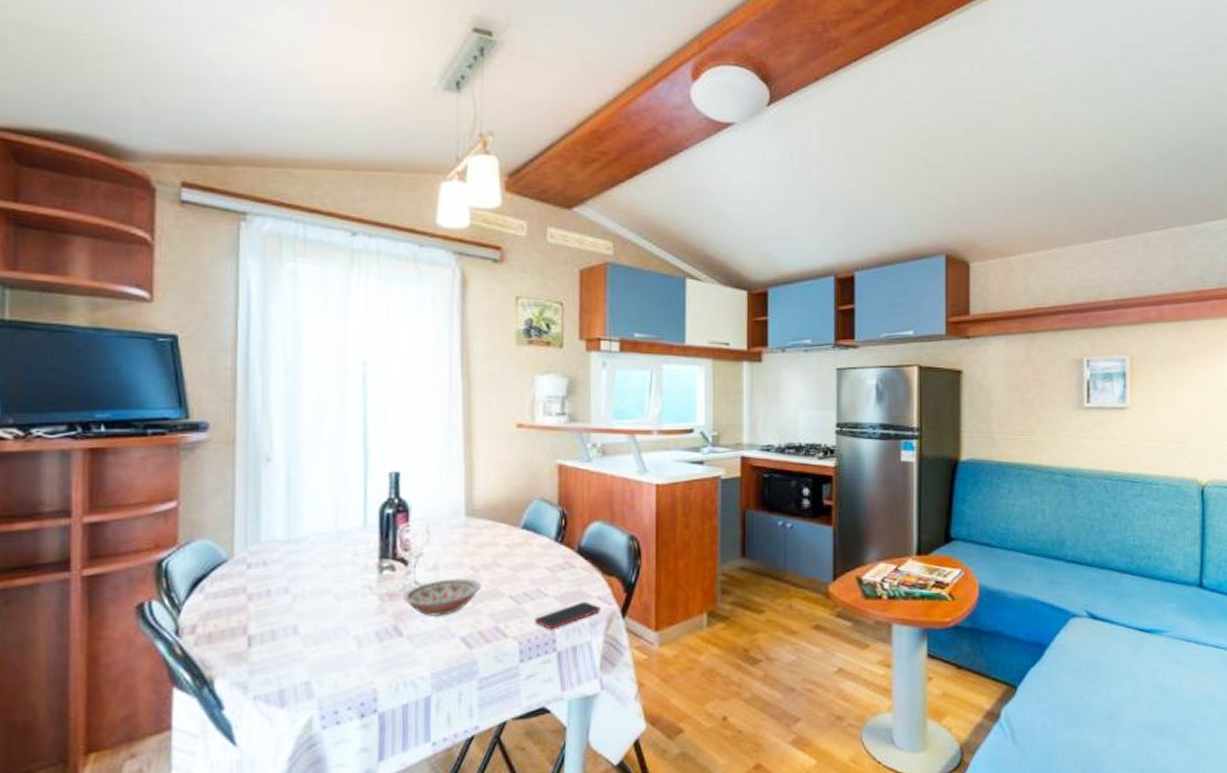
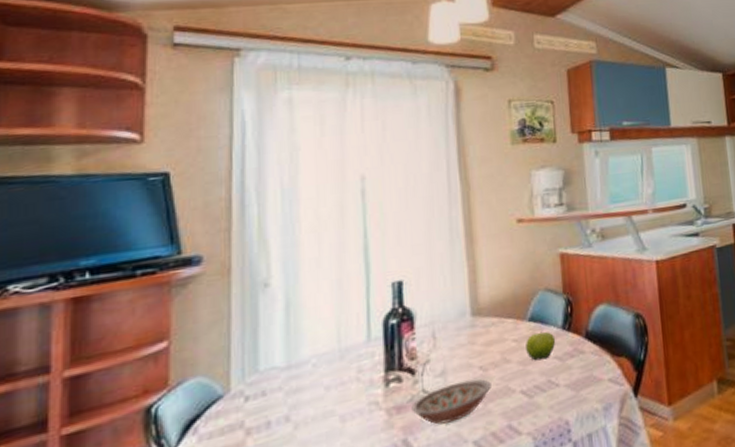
fruit: none [518,539,548,569] -> present [526,330,556,361]
smartphone: present [533,601,602,630] -> none [546,385,614,421]

